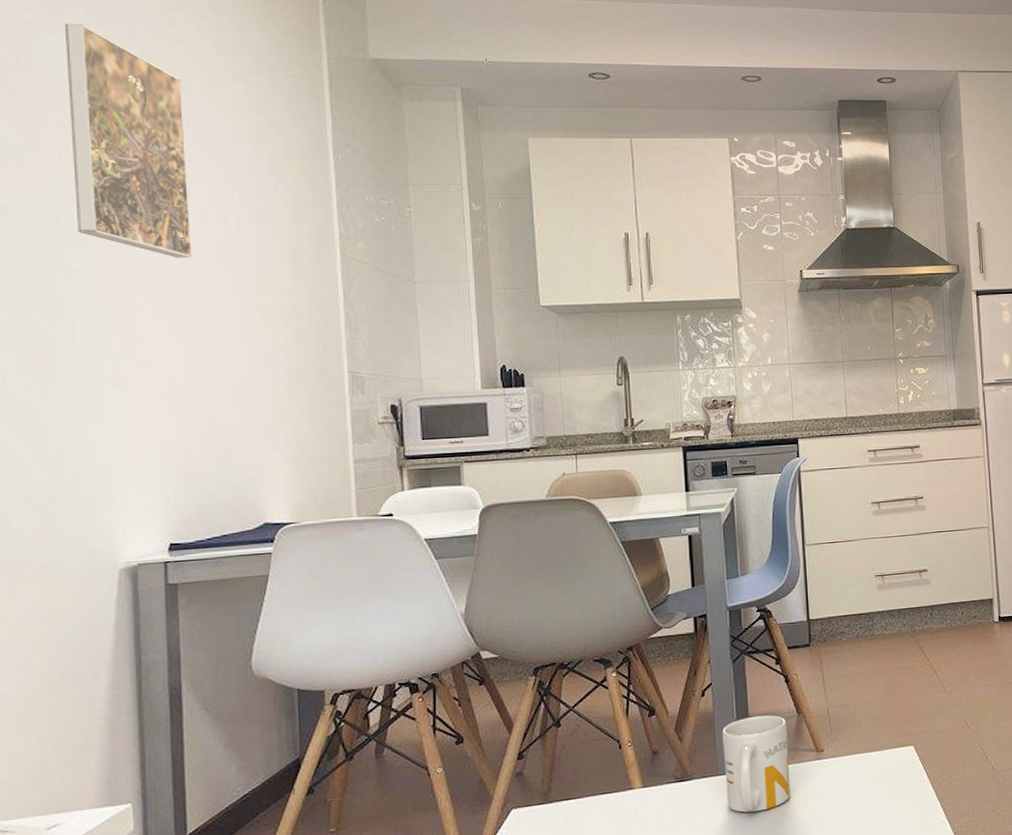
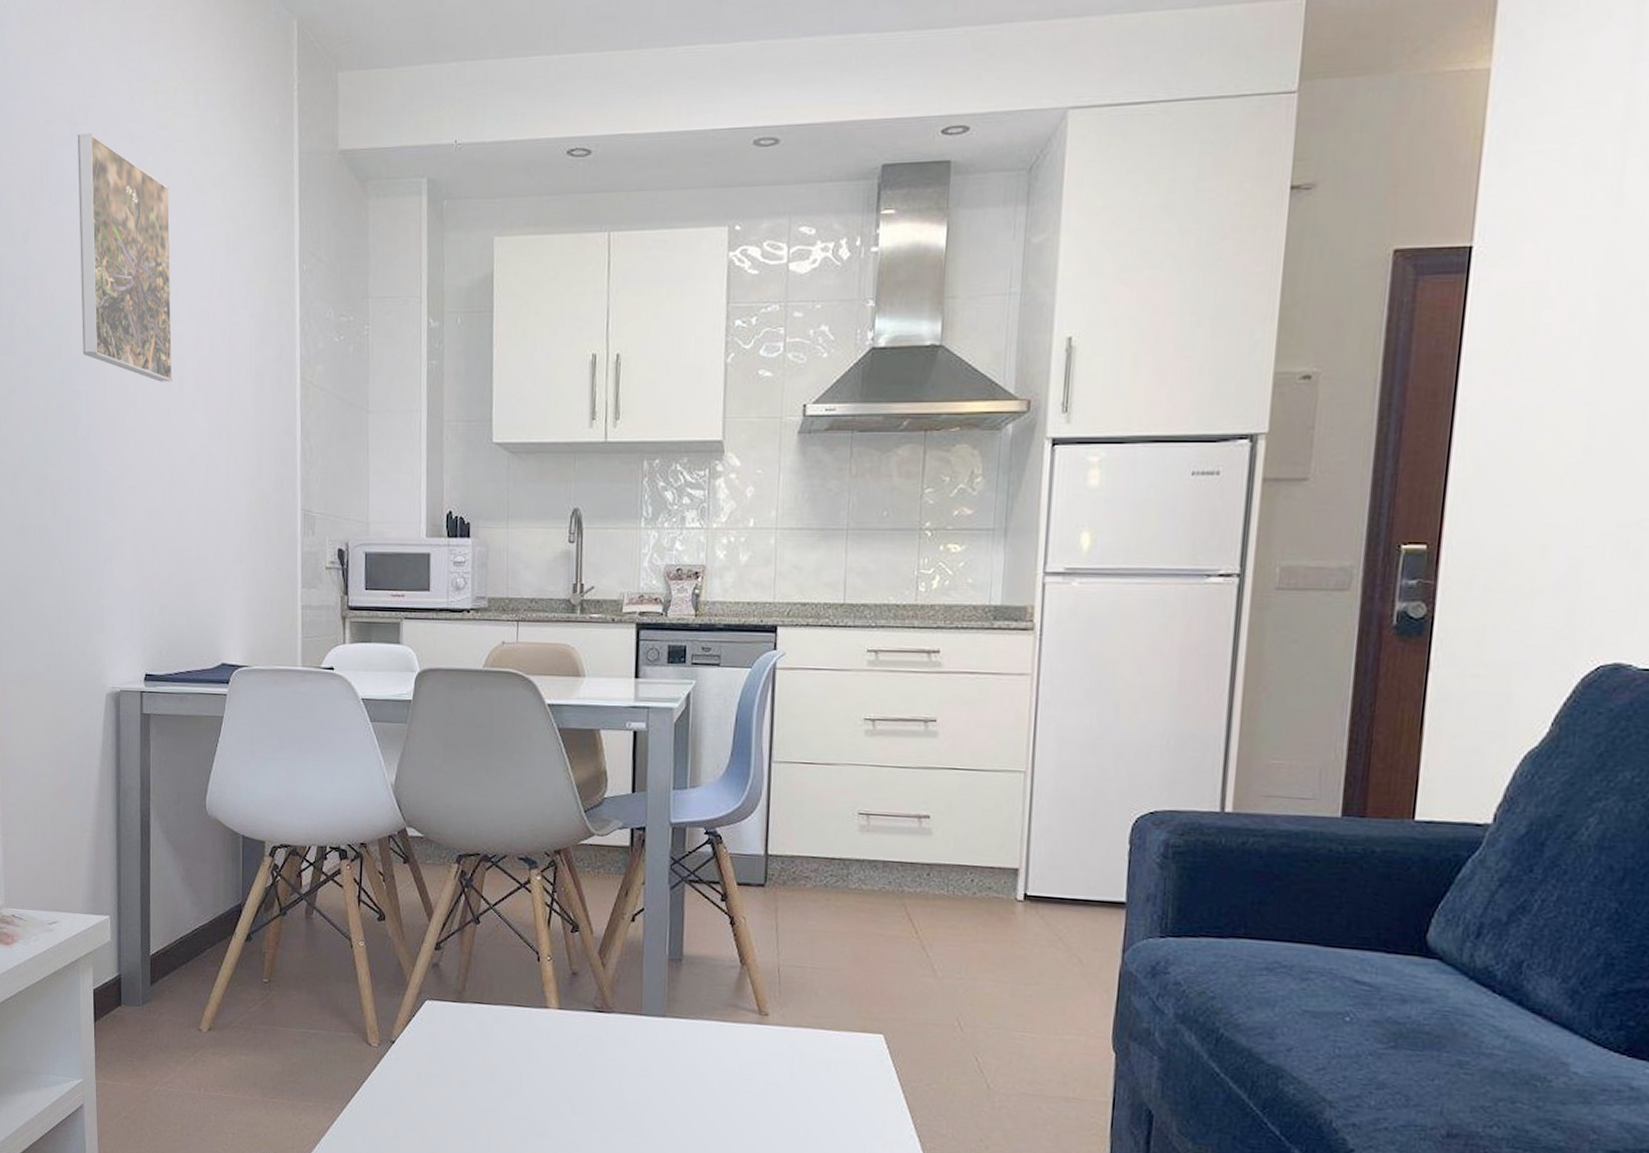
mug: present [722,715,791,813] -> none [649,956,727,1068]

